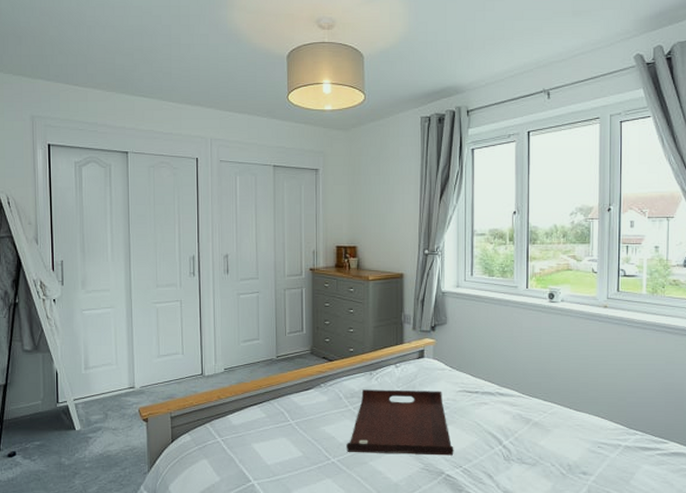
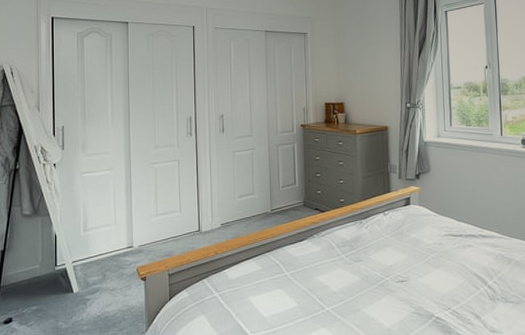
serving tray: present [346,389,454,456] -> none [340,236,442,301]

